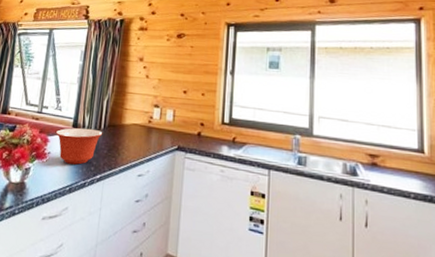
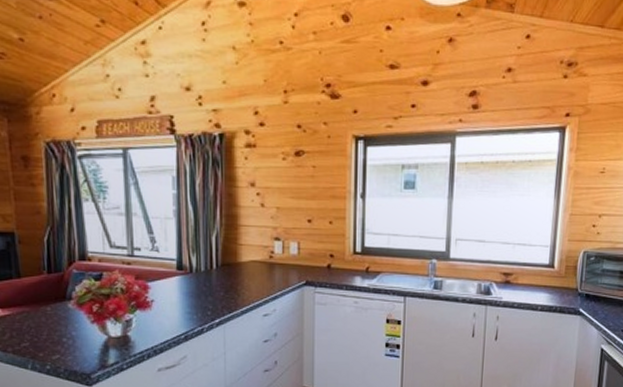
mixing bowl: present [56,128,103,165] -> none [157,269,216,311]

